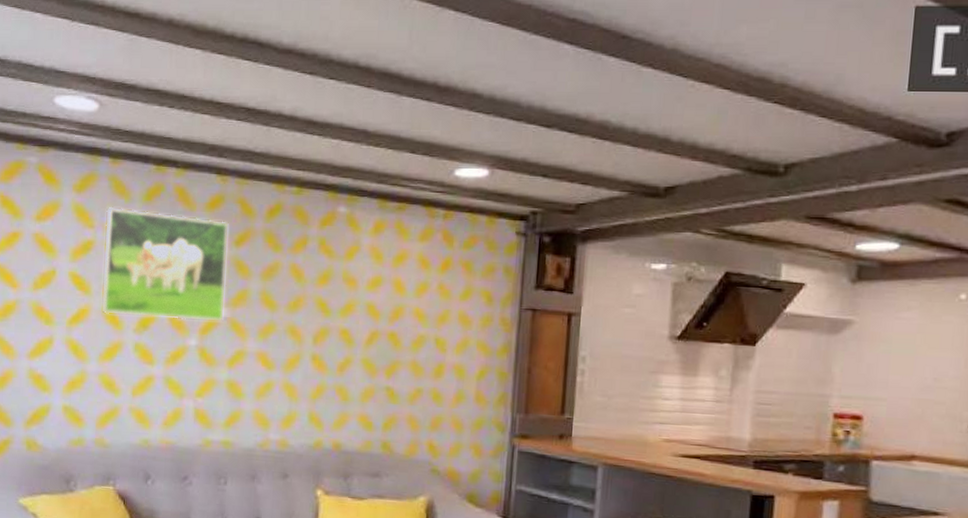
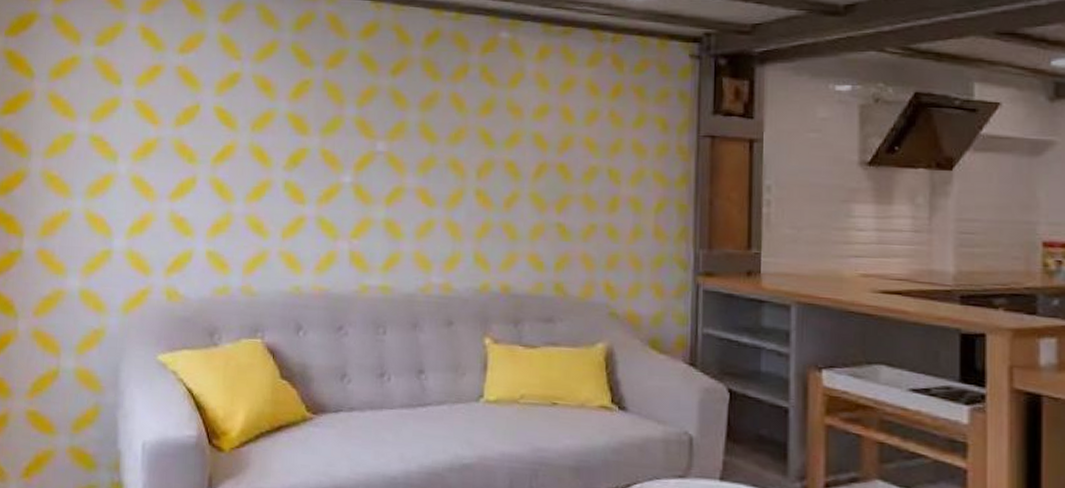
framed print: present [102,206,230,322] -> none [250,36,385,157]

